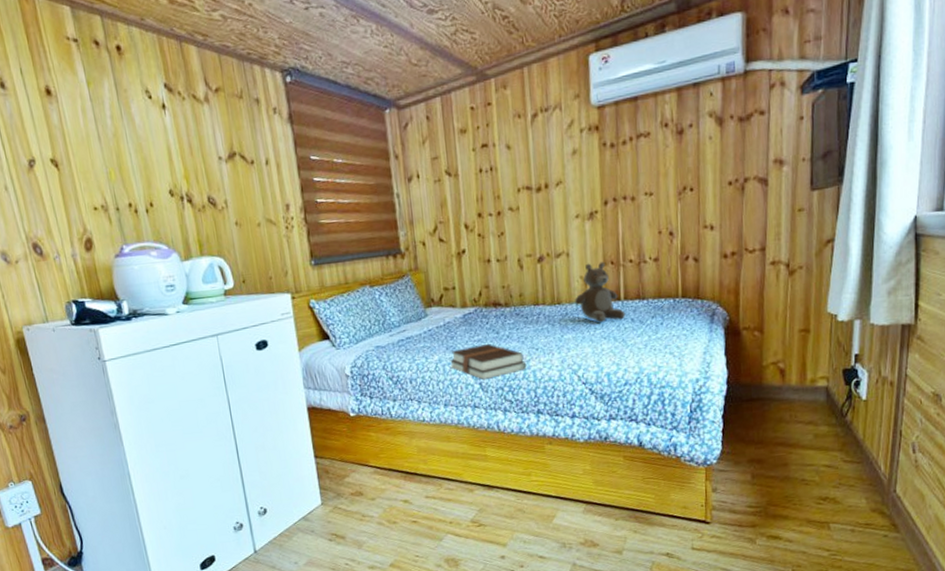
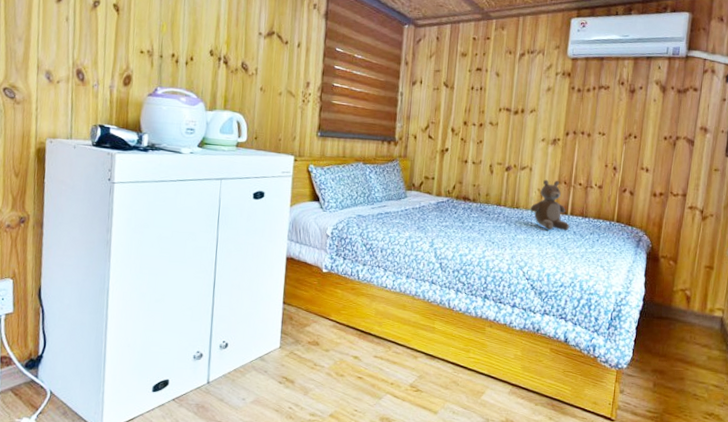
hardback book: present [449,343,527,381] -> none [417,230,483,262]

